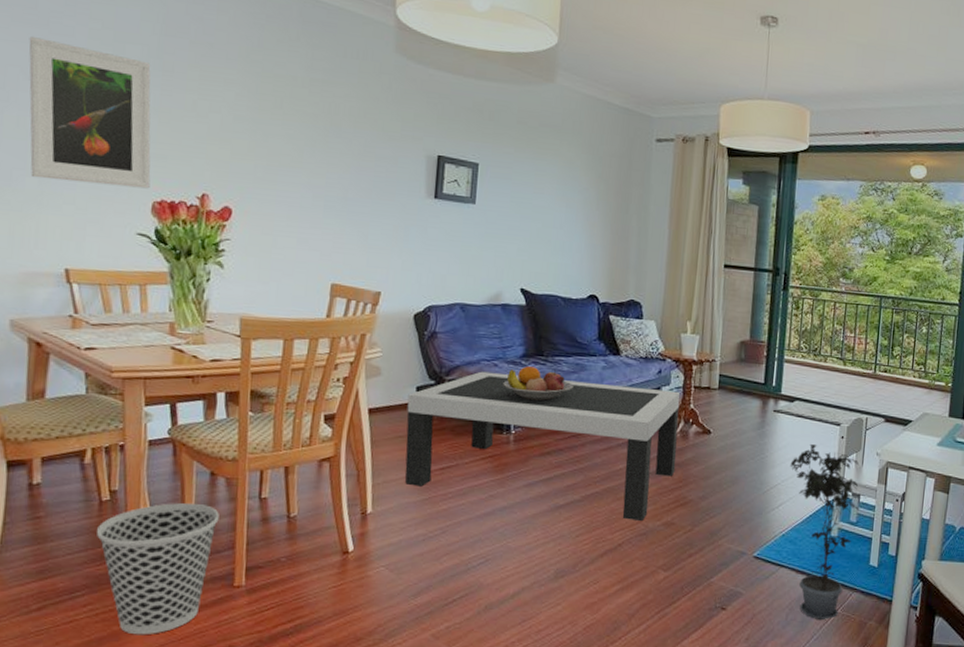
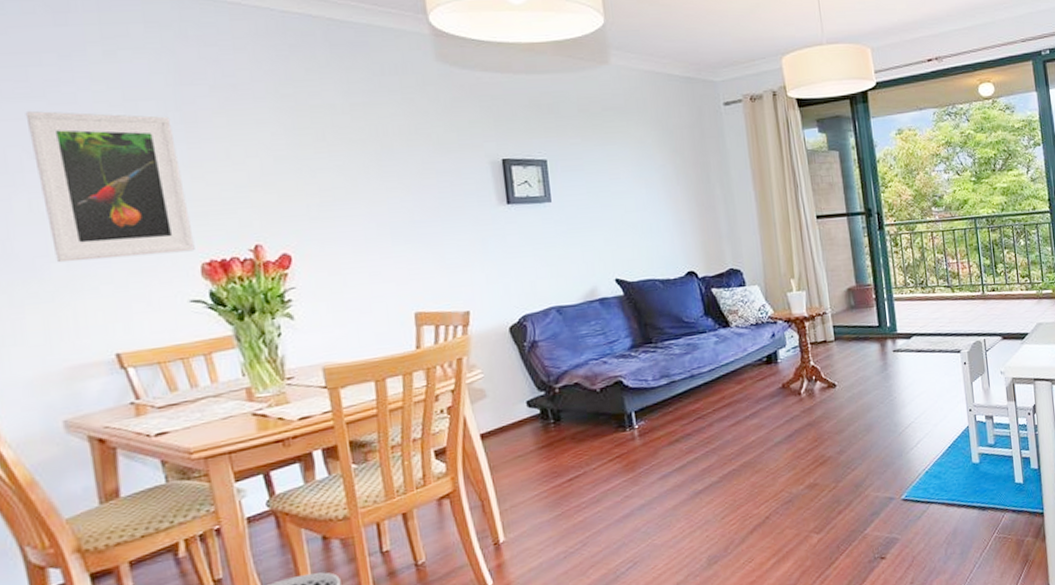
coffee table: present [405,371,680,522] -> none [519,351,808,505]
fruit bowl: present [503,366,574,401] -> none [616,355,689,391]
potted plant: present [790,444,866,621] -> none [919,376,999,548]

